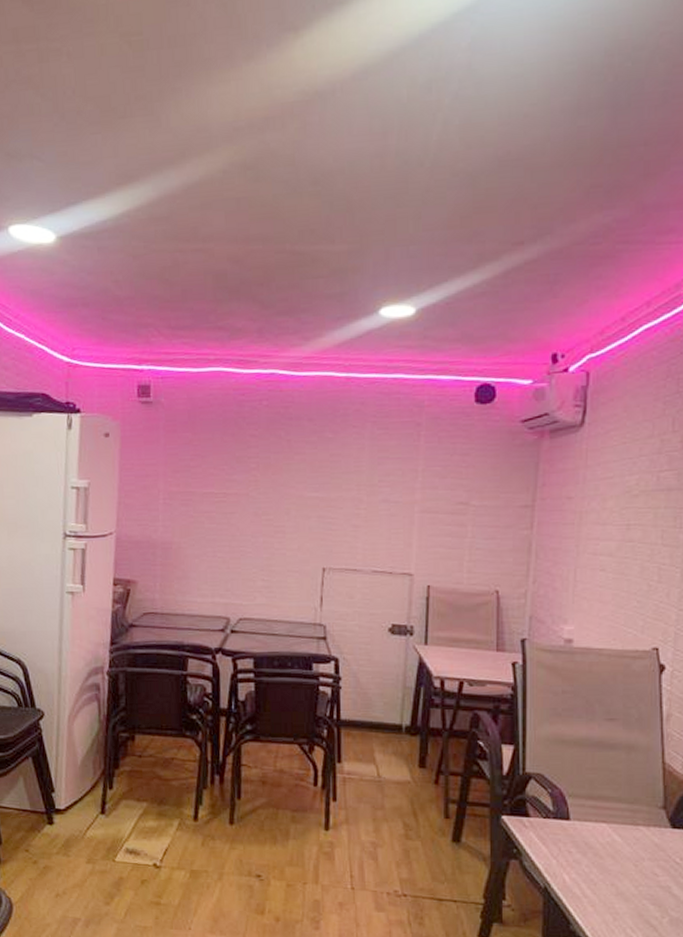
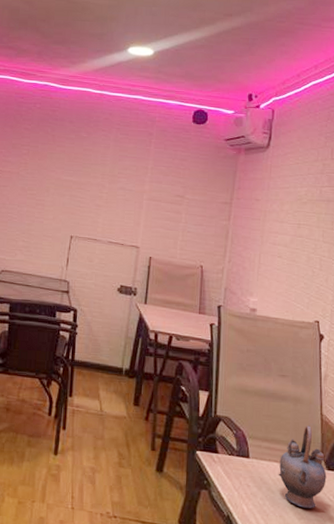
teapot: none [607,777,671,875] -> present [278,425,327,509]

